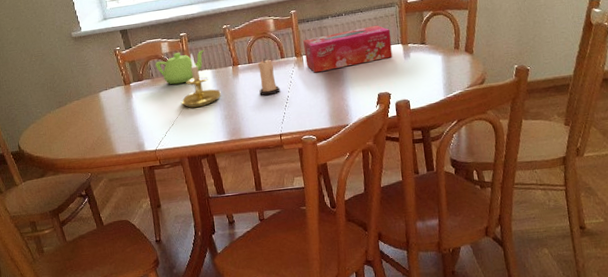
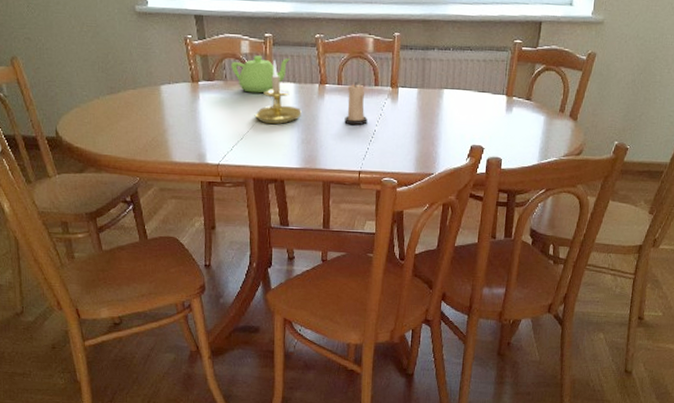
tissue box: present [303,25,393,73] -> none [401,68,498,110]

